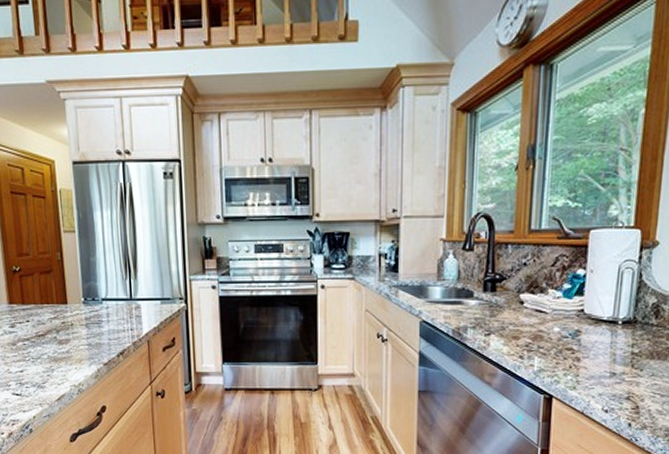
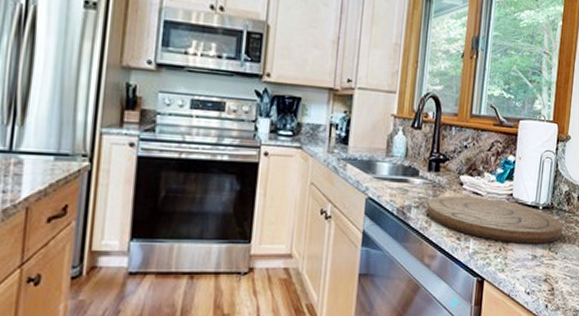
cutting board: none [484,314,650,361] -> present [427,195,563,244]

